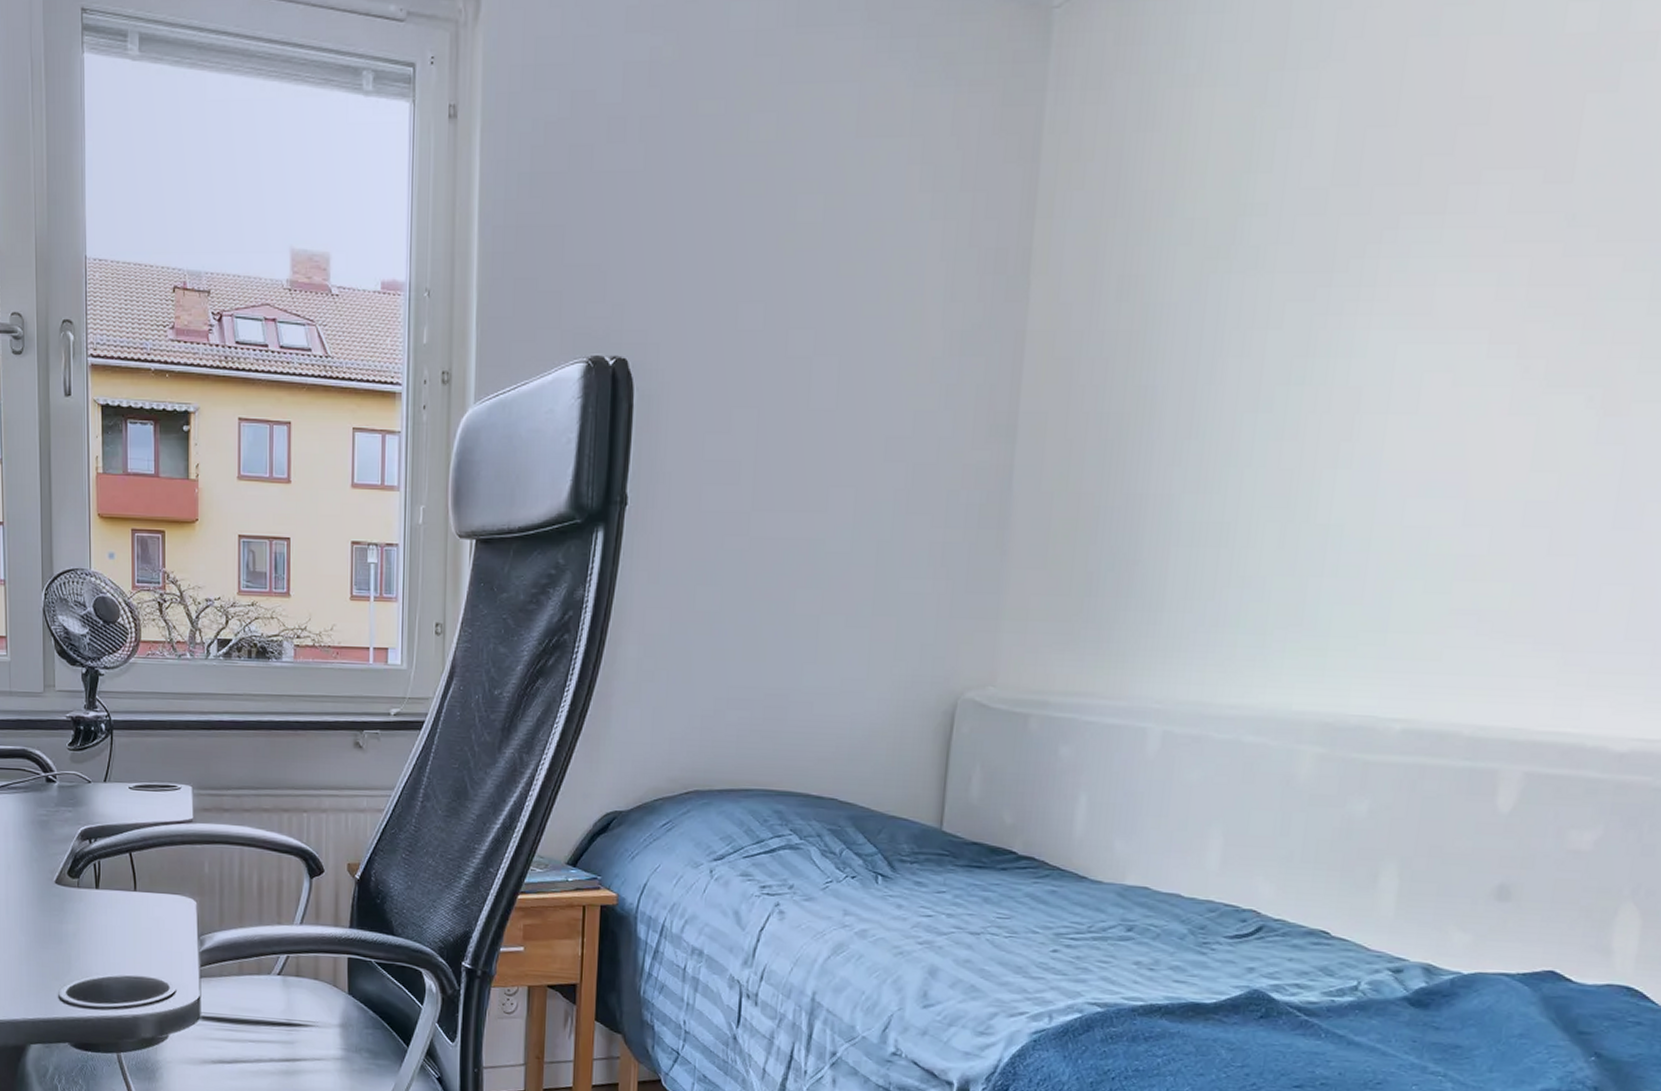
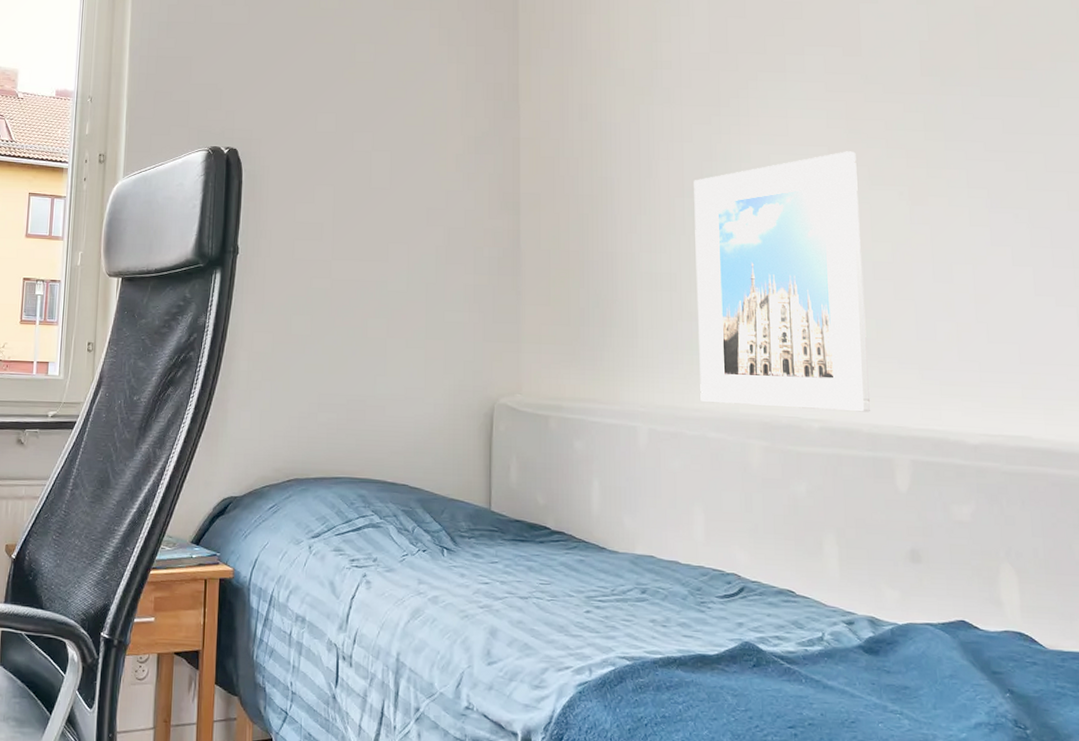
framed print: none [1240,336,1532,710] -> present [694,151,870,412]

